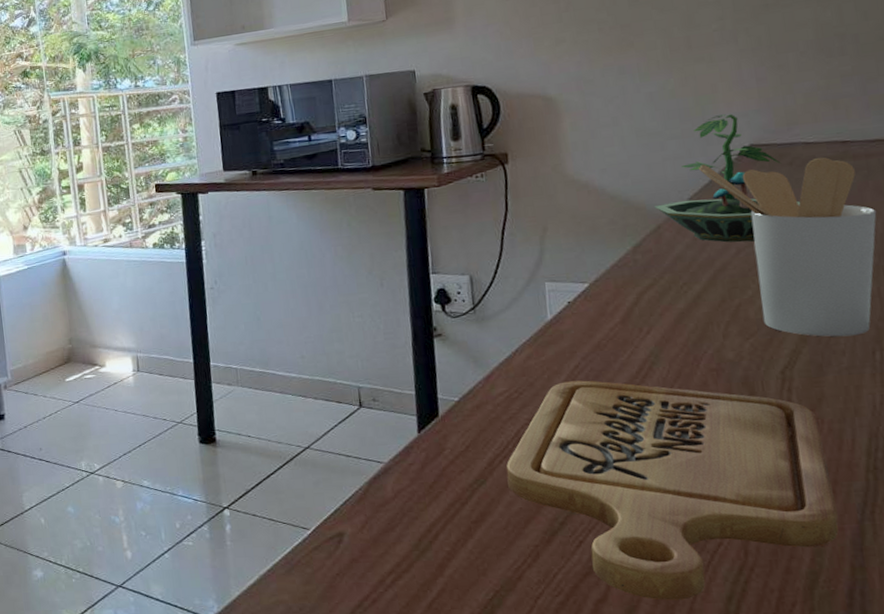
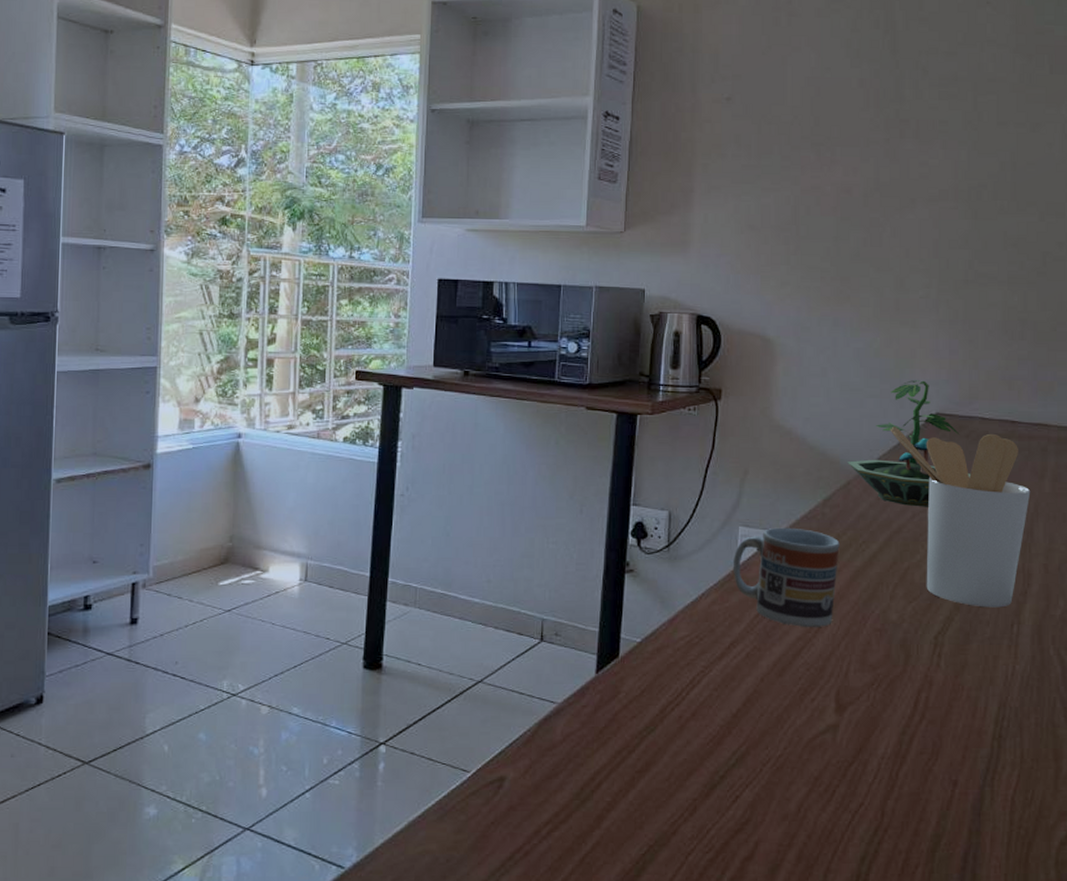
cutting board: present [506,380,838,600] -> none [676,630,964,860]
cup: none [543,277,661,374] -> present [732,527,840,628]

